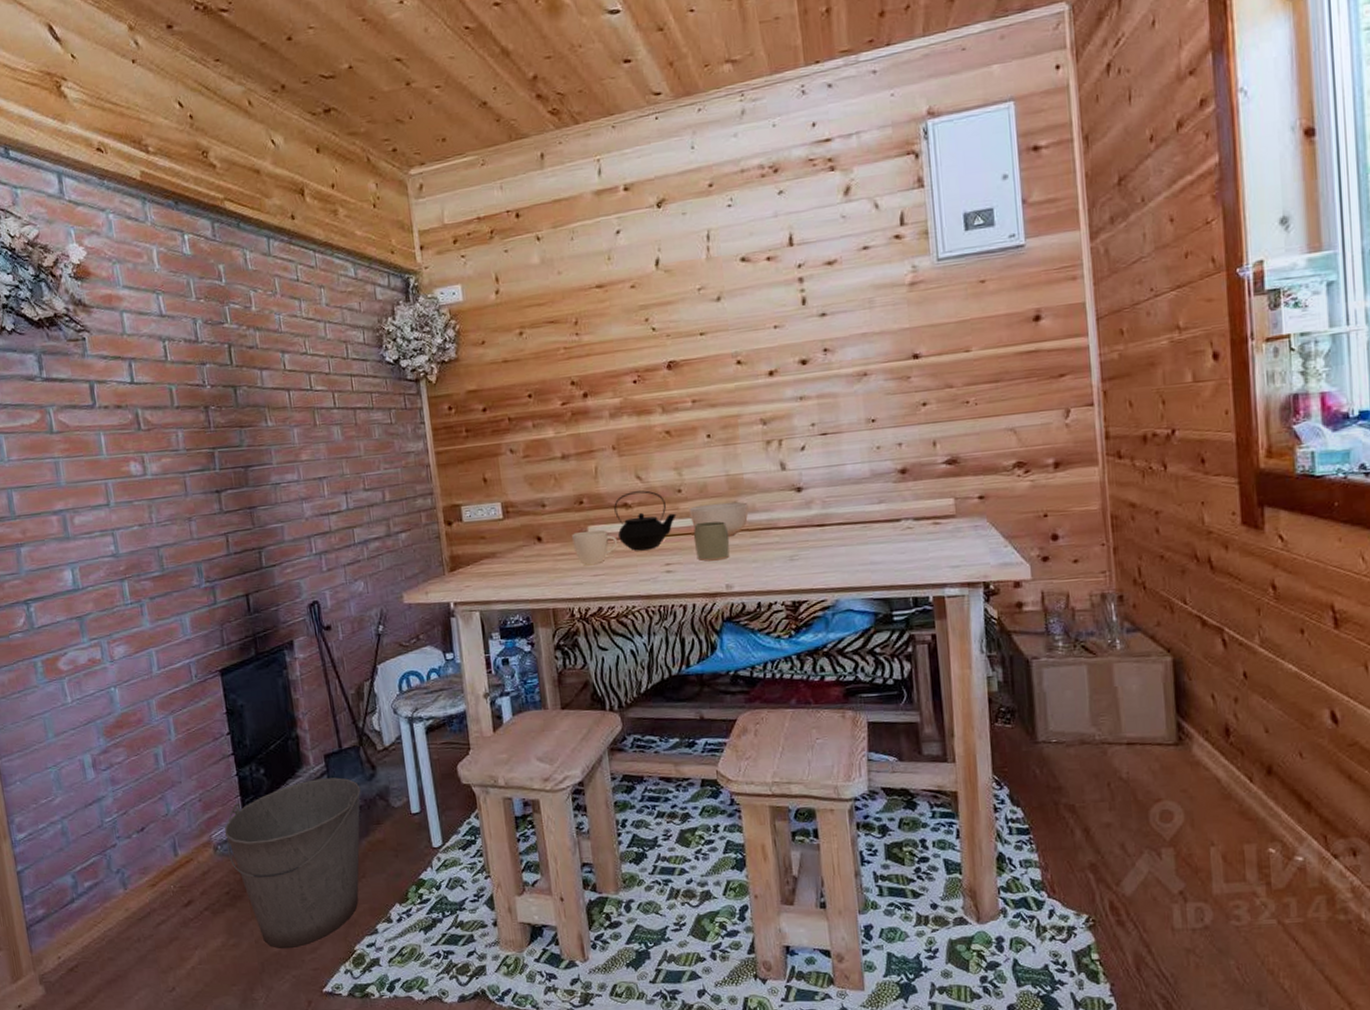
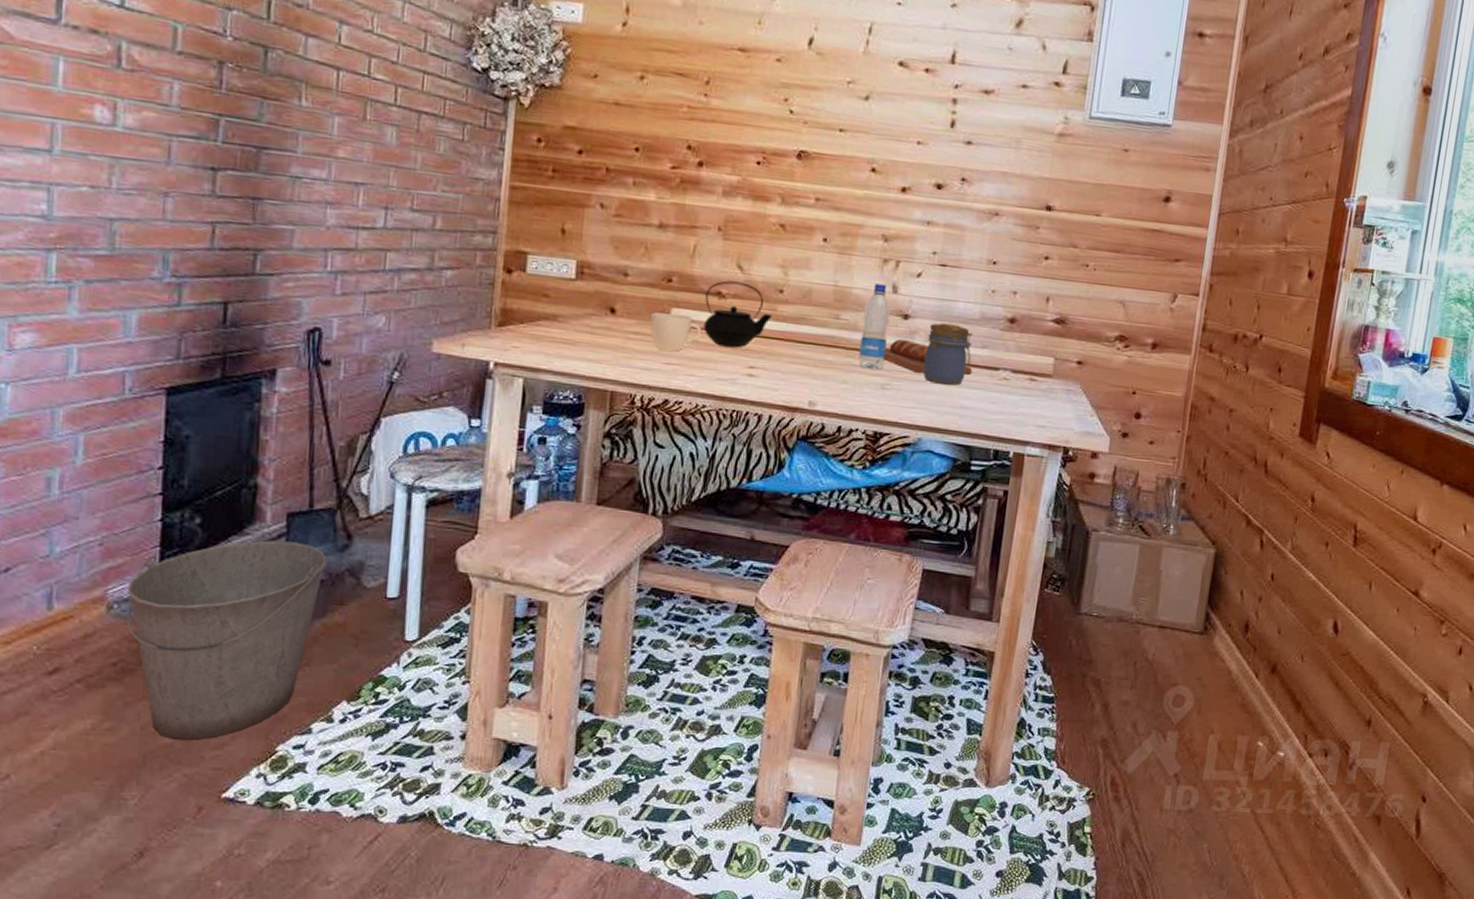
bowl: present [689,502,749,538] -> none [786,311,851,353]
mug: present [693,521,730,562] -> none [784,329,825,374]
bottle: none [758,464,788,546] -> present [858,283,891,371]
bread loaf: none [785,510,874,539] -> present [883,338,972,376]
jar: none [823,486,871,546] -> present [922,323,974,385]

